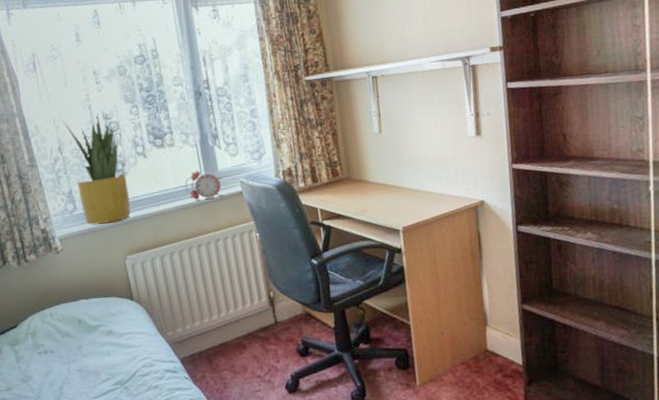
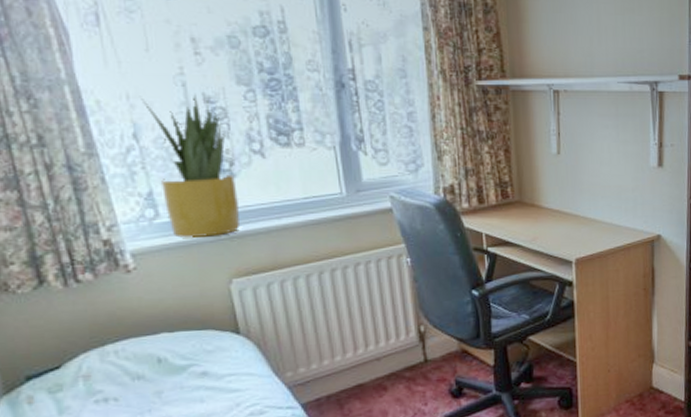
alarm clock: present [185,171,223,201] -> none [317,179,368,216]

